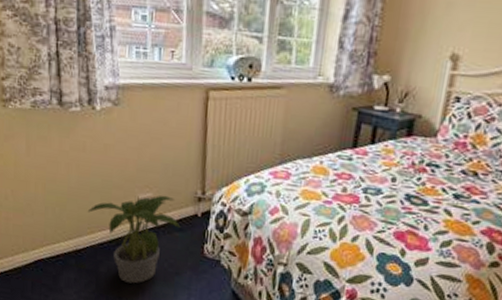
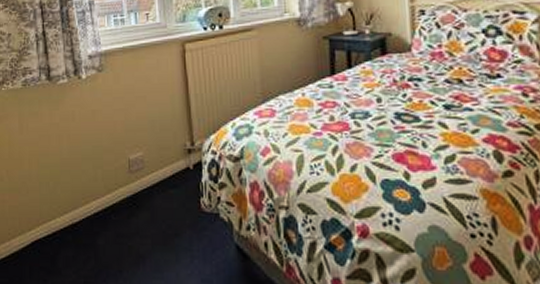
potted plant: present [87,195,181,284] -> none [80,152,174,253]

